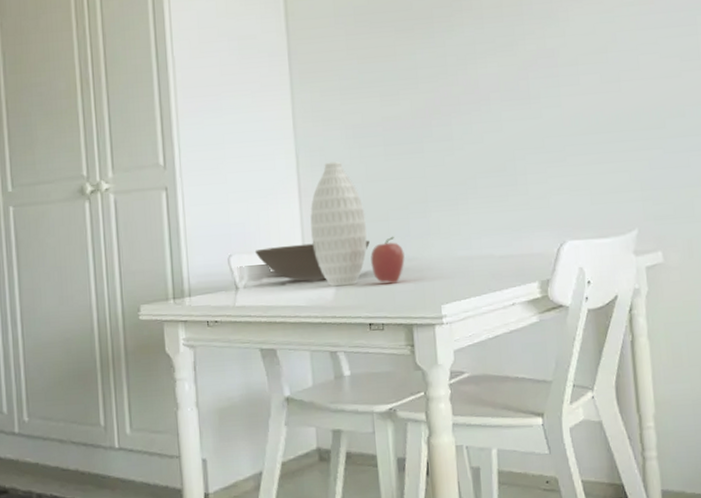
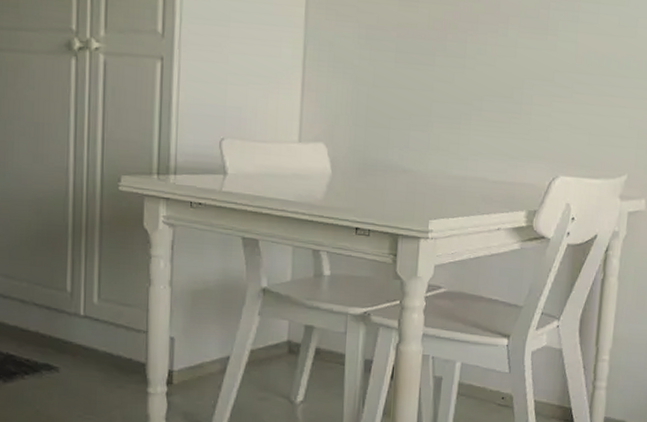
bowl: present [254,240,370,282] -> none [248,137,367,178]
vase: present [310,161,367,287] -> none [309,59,367,187]
fruit: present [370,236,405,284] -> none [366,145,401,192]

